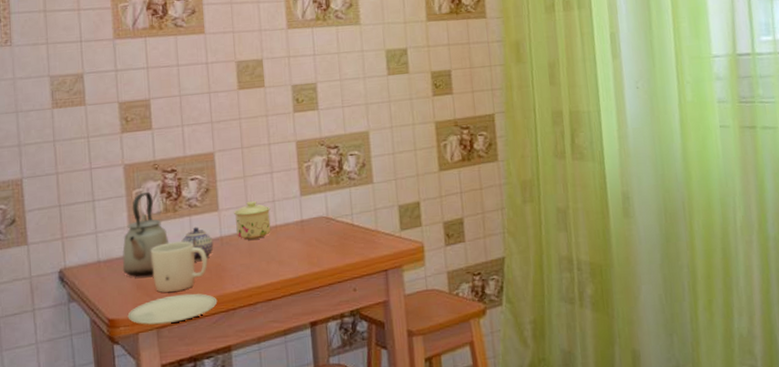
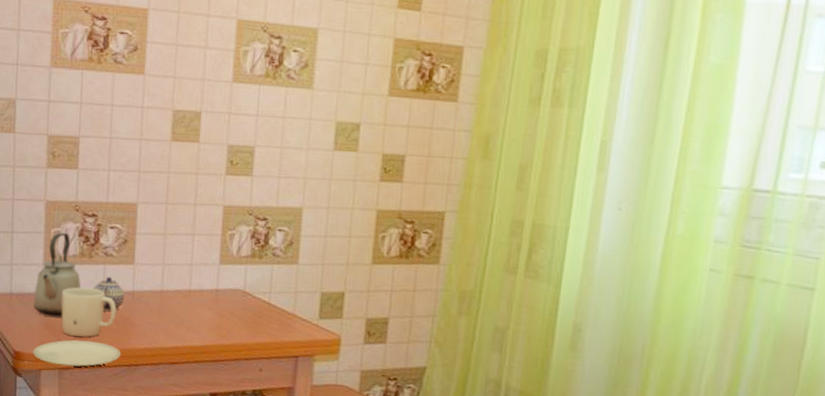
sugar bowl: present [233,200,271,240] -> none [148,259,187,300]

